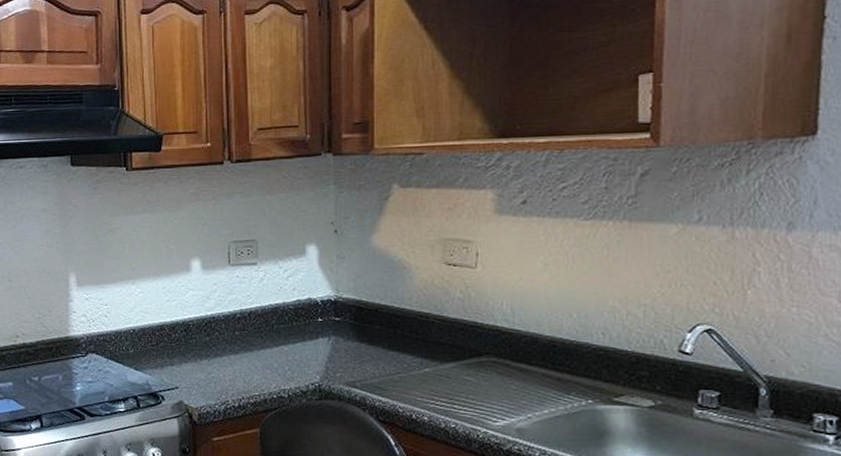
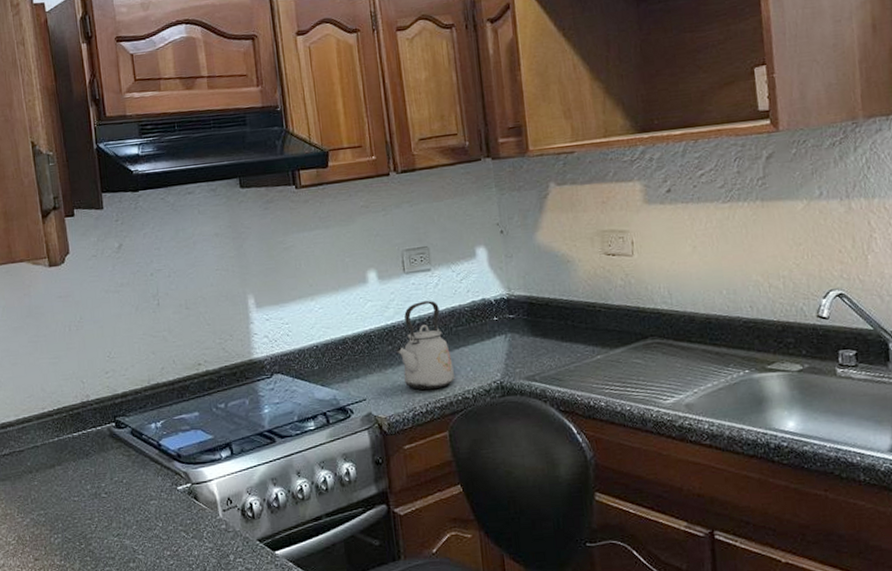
kettle: none [214,295,272,385] -> present [396,301,456,391]

